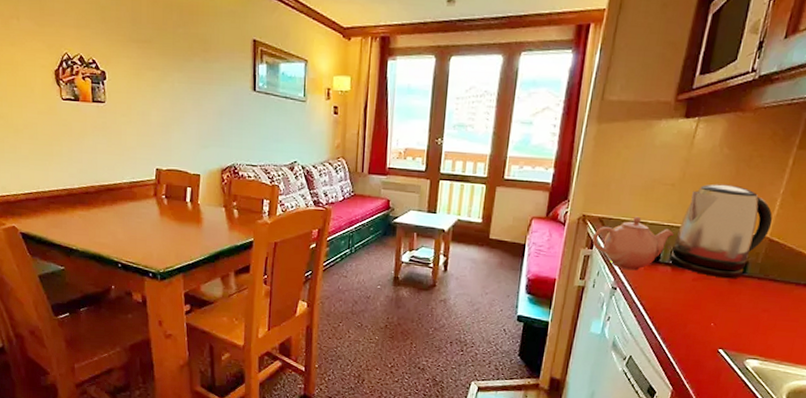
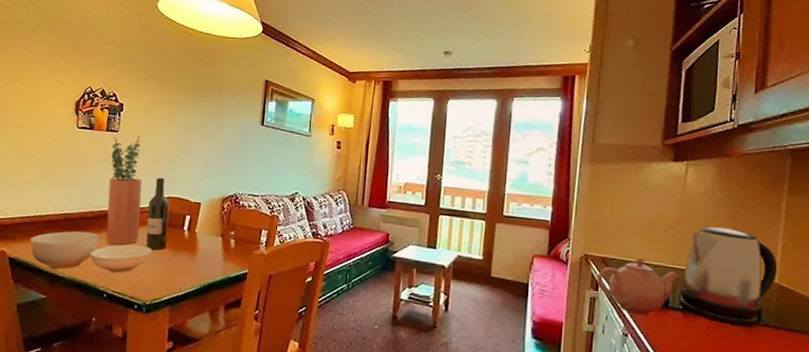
bowl: none [38,205,105,243] -> present [30,230,100,269]
bowl: none [98,217,159,244] -> present [89,244,153,273]
vase: none [102,104,143,219] -> present [105,134,143,246]
wine bottle: none [148,149,172,222] -> present [146,177,170,251]

